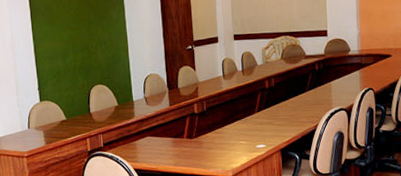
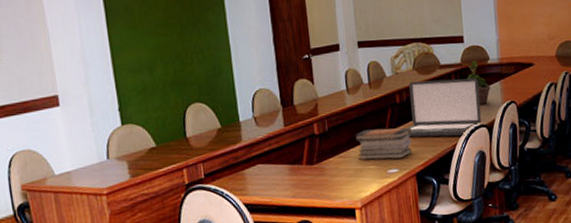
book stack: none [228,109,278,136] -> present [354,127,412,160]
laptop: none [274,67,342,118] -> present [407,78,482,137]
potted plant: none [329,51,350,91] -> present [467,60,491,105]

